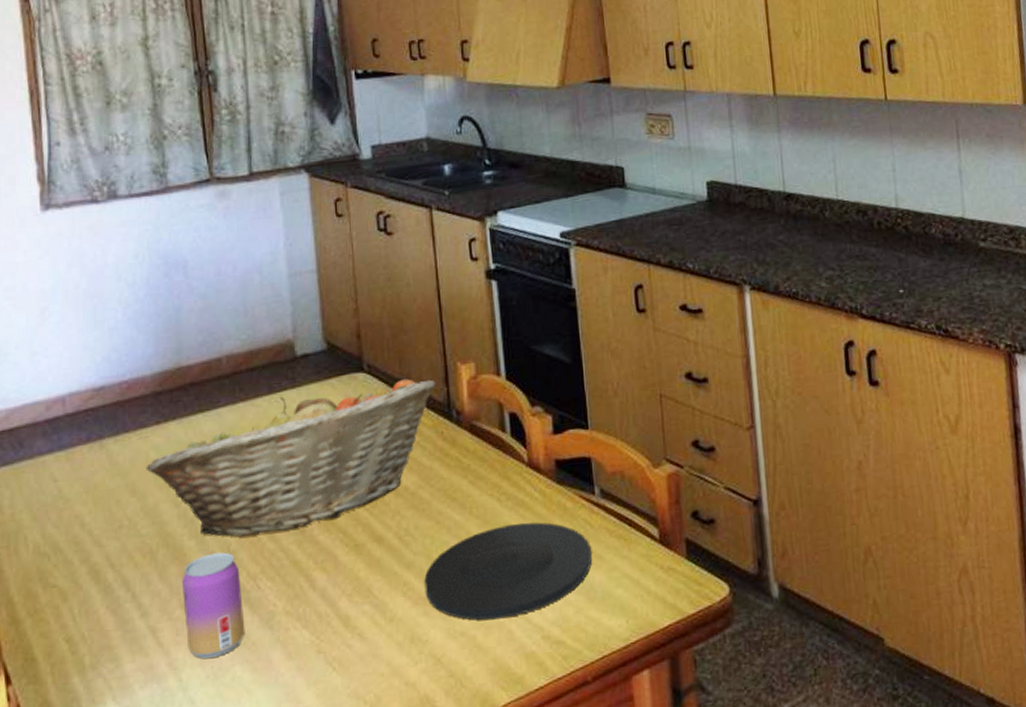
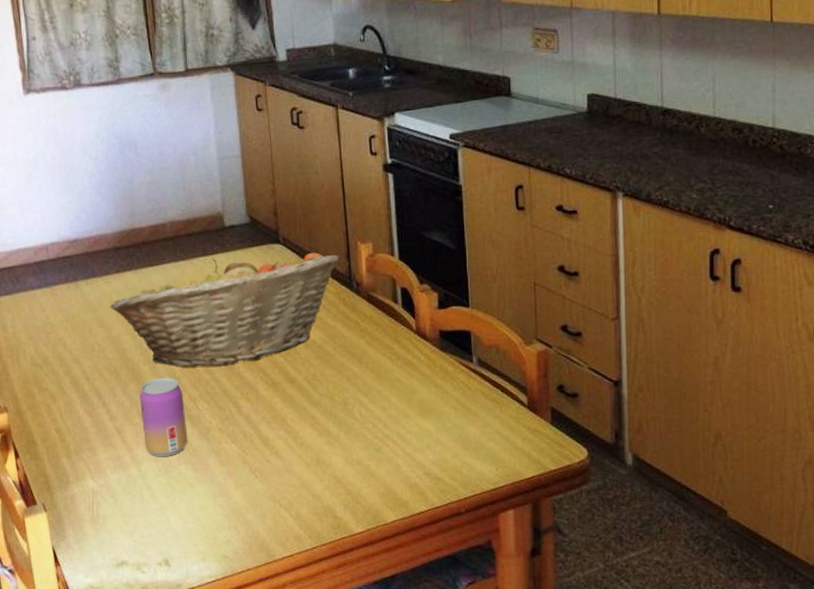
plate: present [424,522,592,620] -> none [328,379,468,455]

